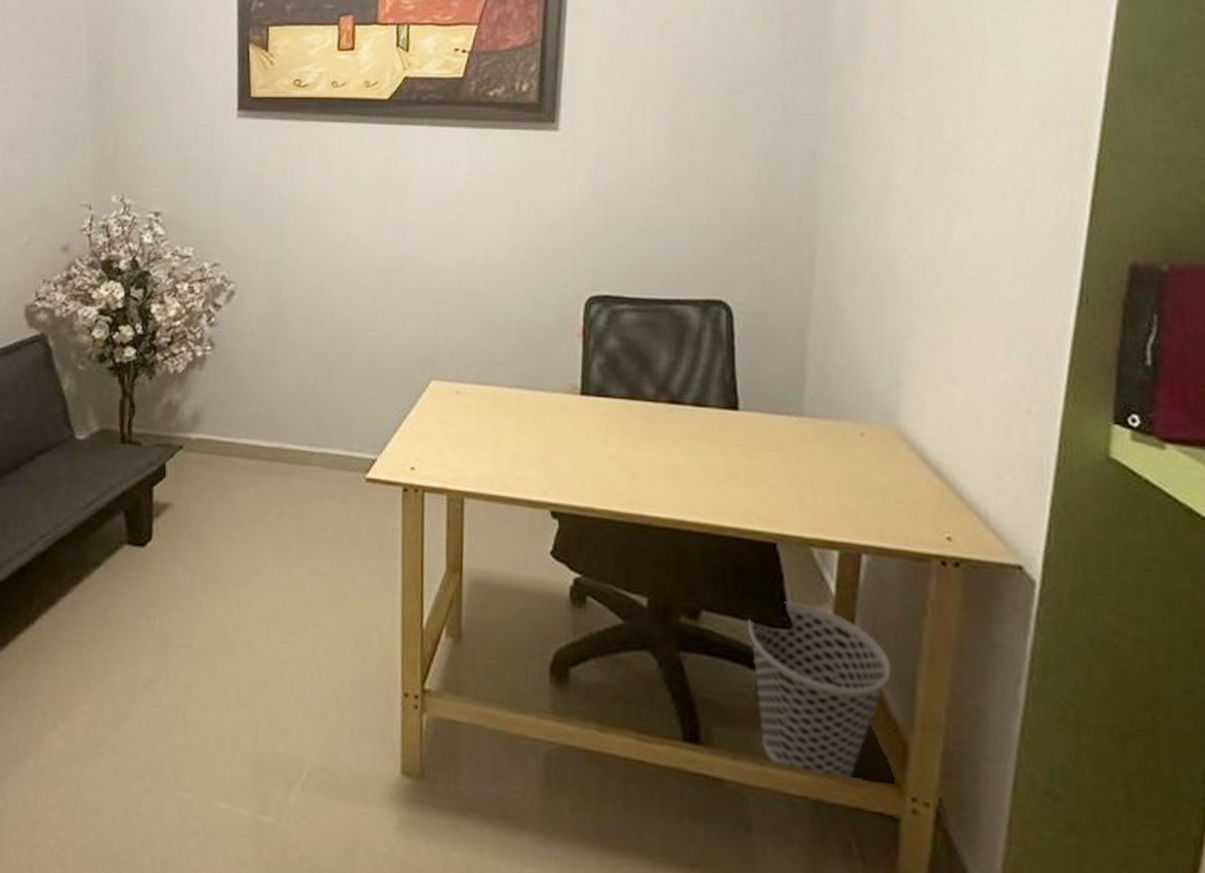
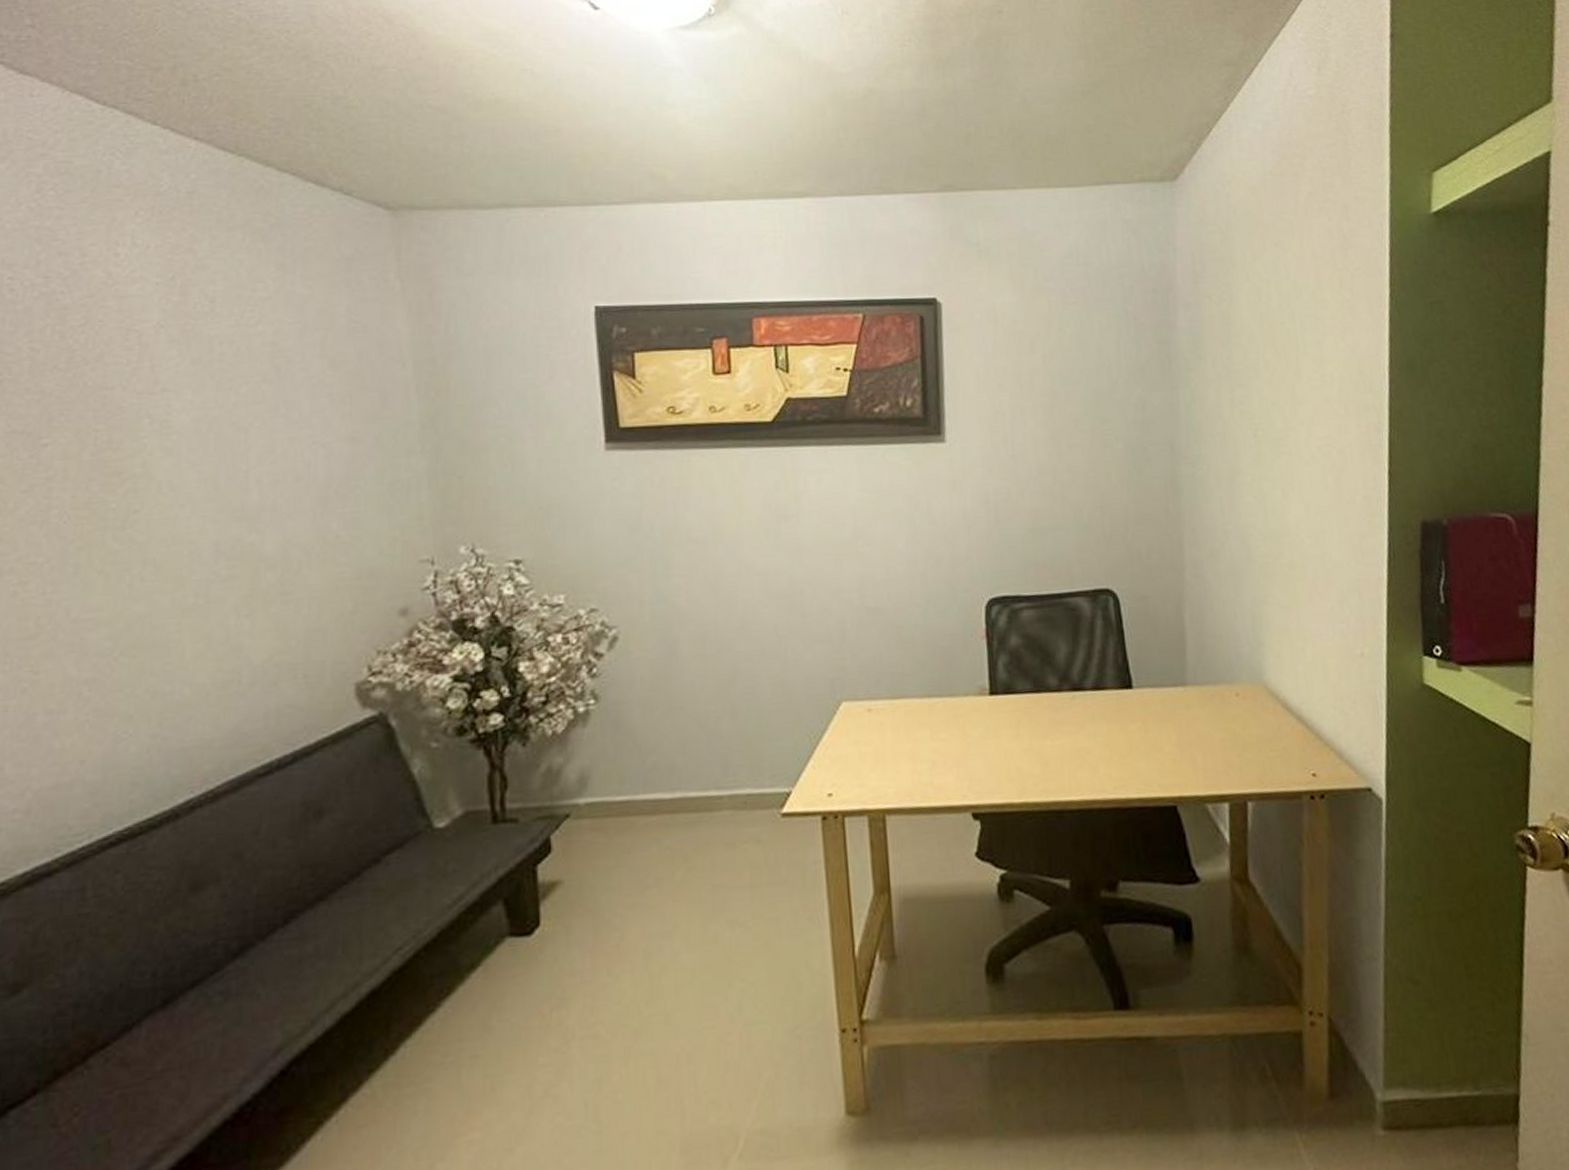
wastebasket: present [747,602,891,781] -> none [1159,856,1282,1012]

